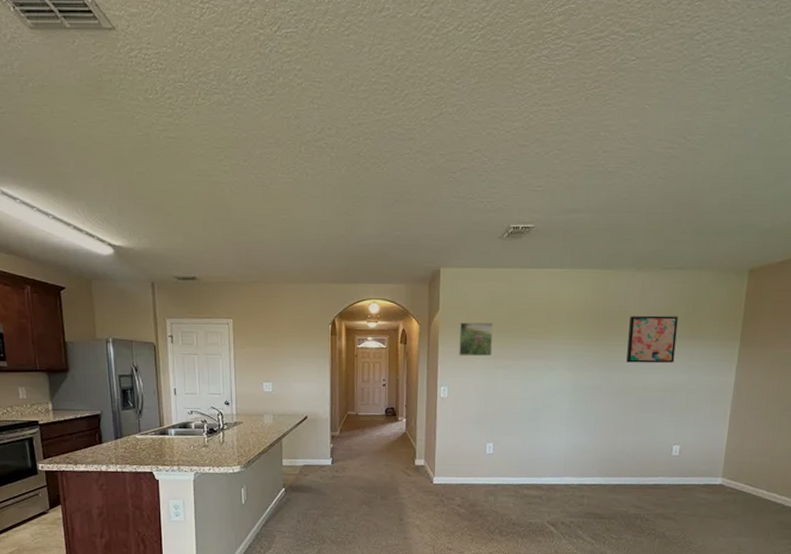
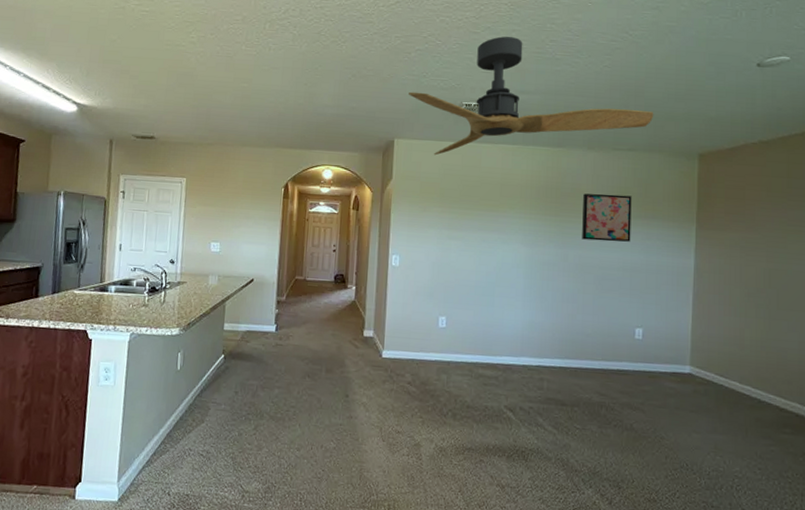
ceiling fan: none [454,149,707,284] -> present [409,36,654,156]
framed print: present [458,322,493,357] -> none [411,192,446,227]

